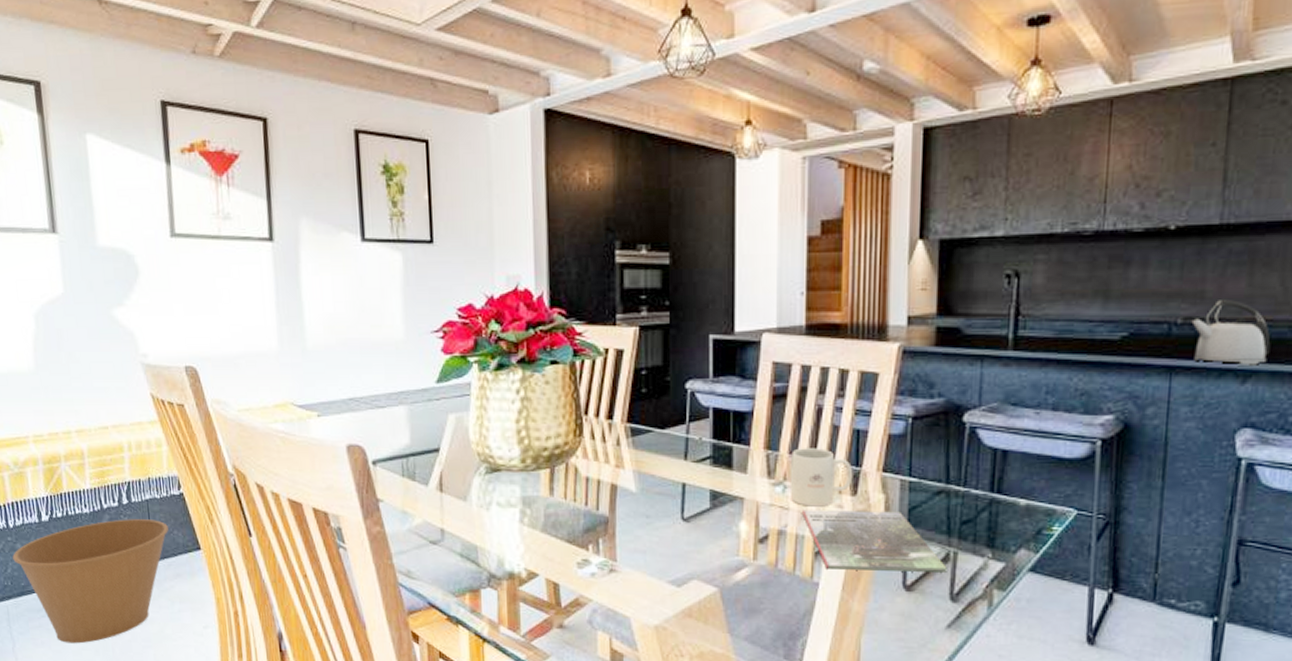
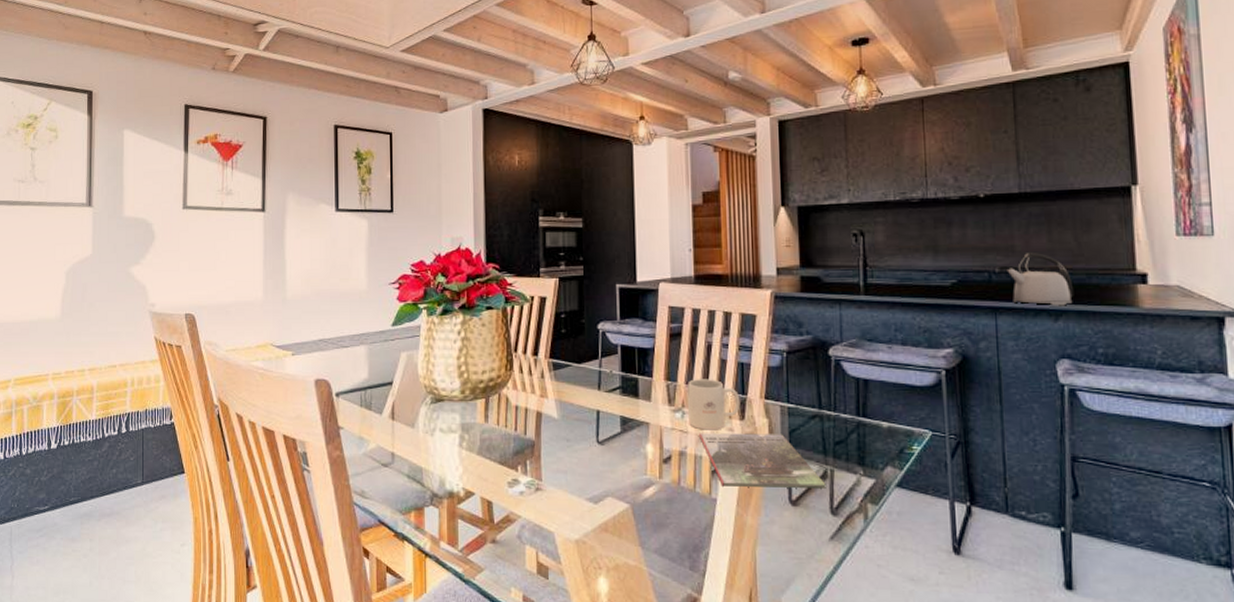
basket: present [12,519,168,644] -> none [22,446,158,562]

